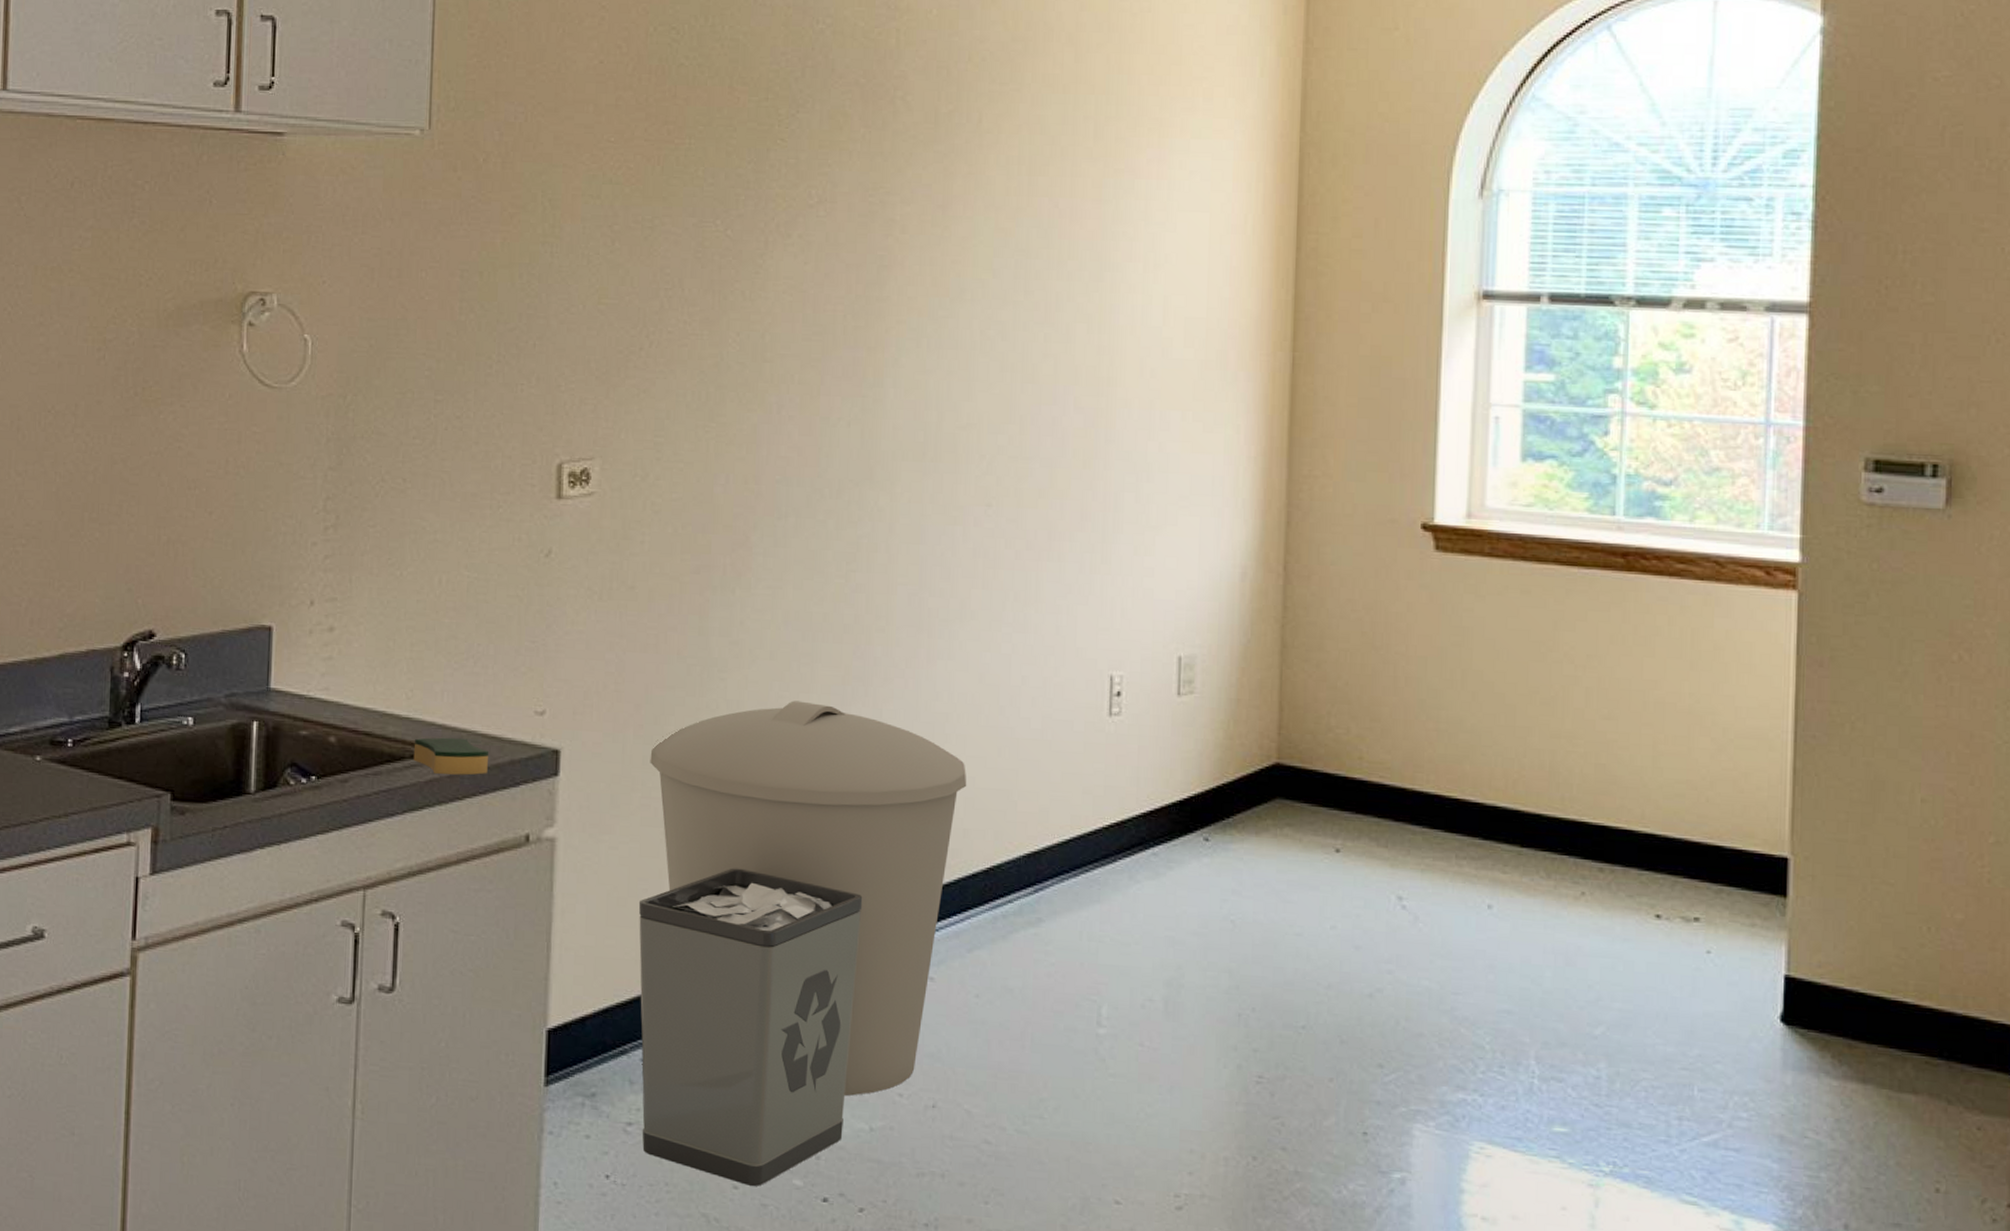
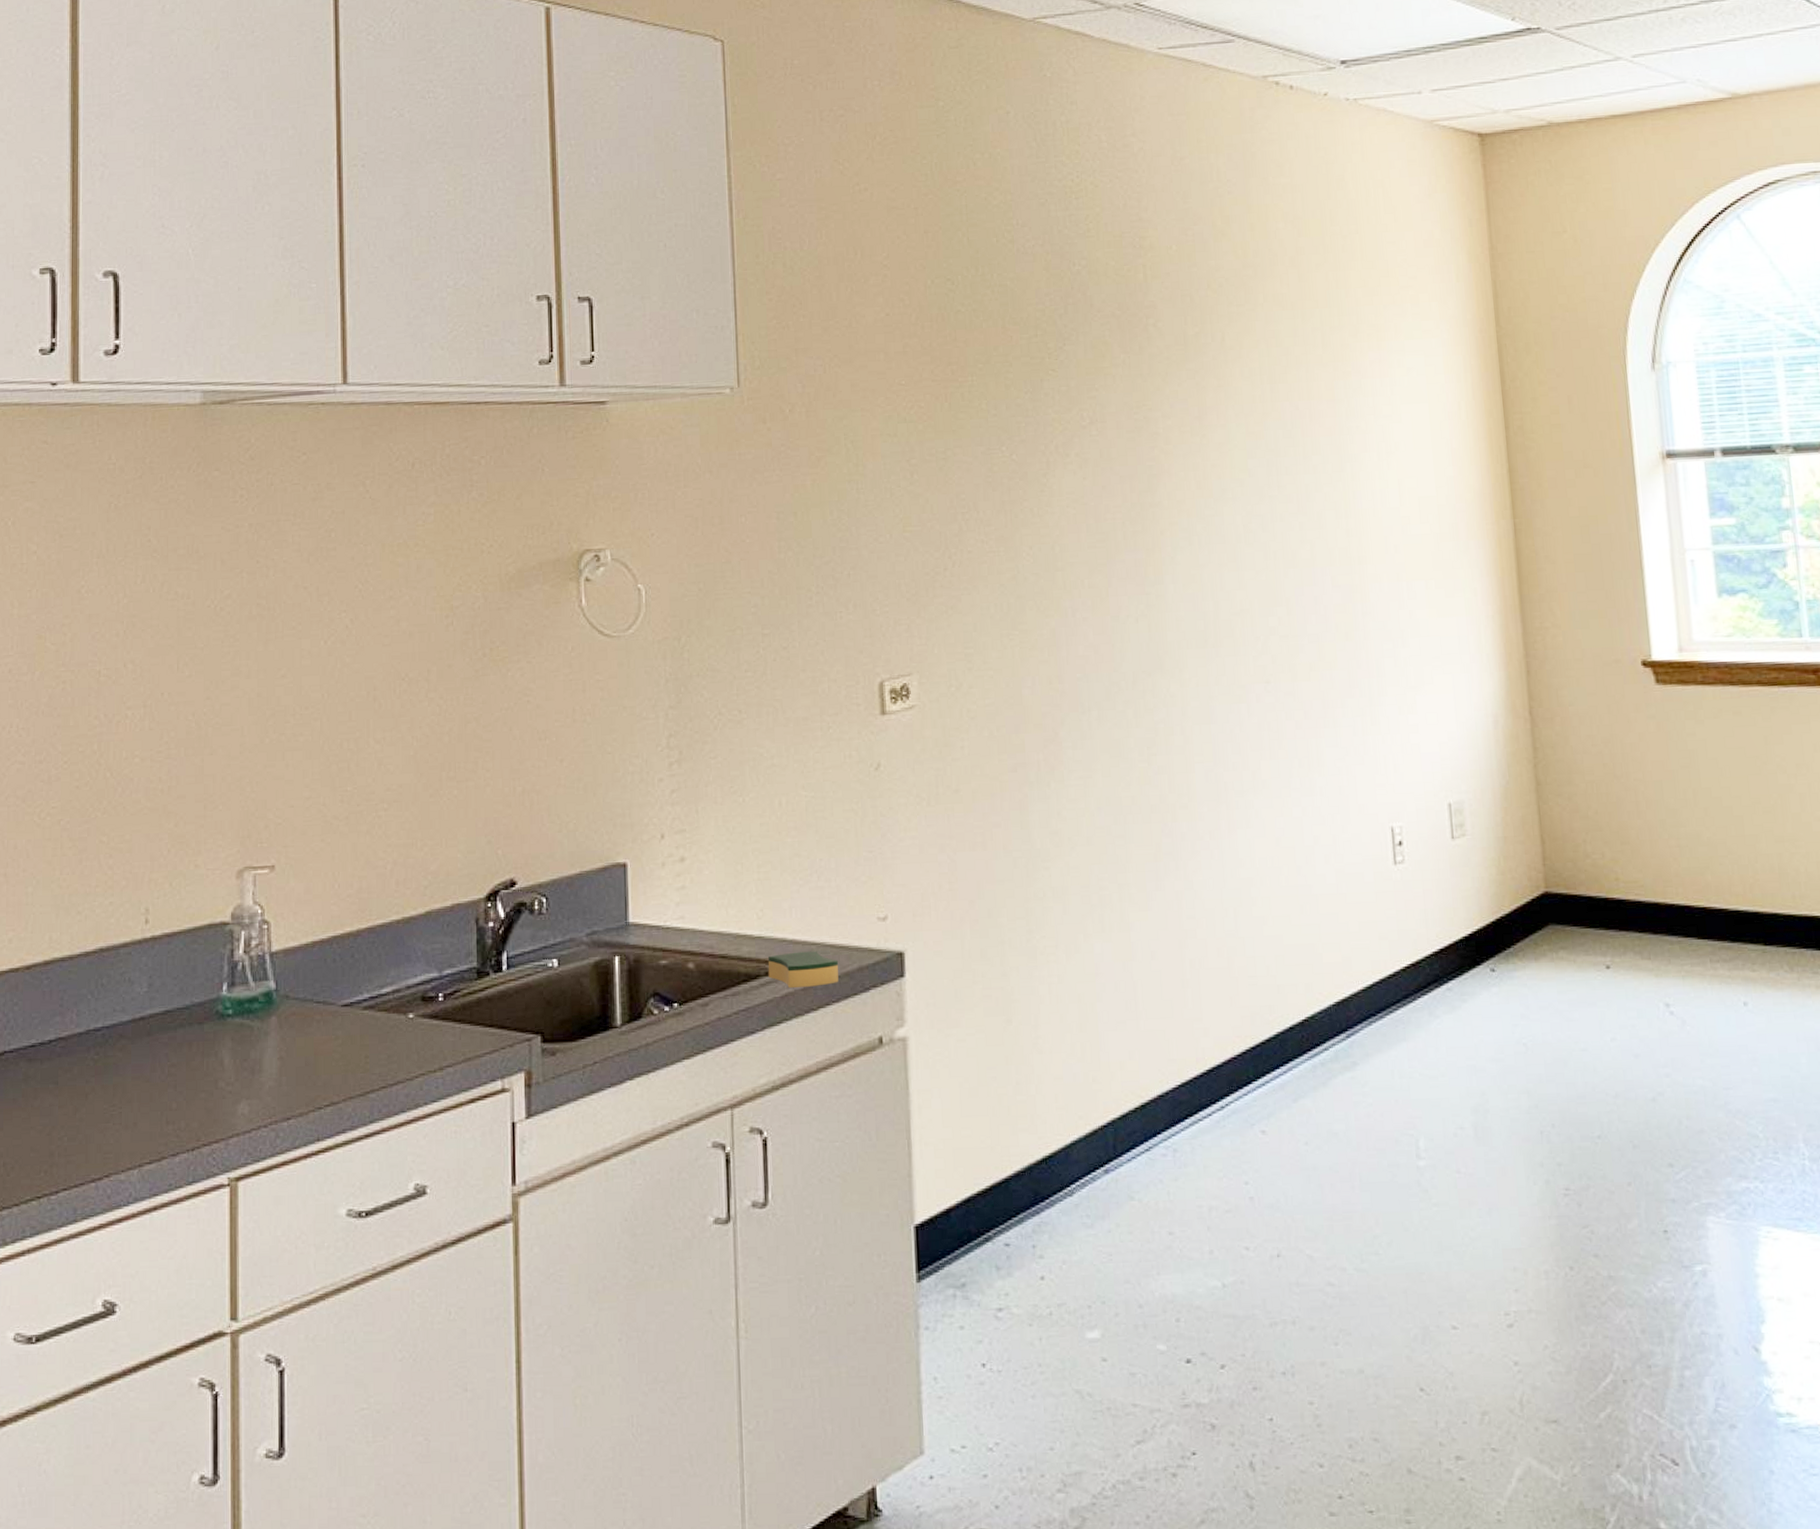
recycling bin: present [638,868,863,1186] -> none [989,1046,1198,1356]
trash can: present [650,700,967,1096] -> none [987,881,1276,1255]

